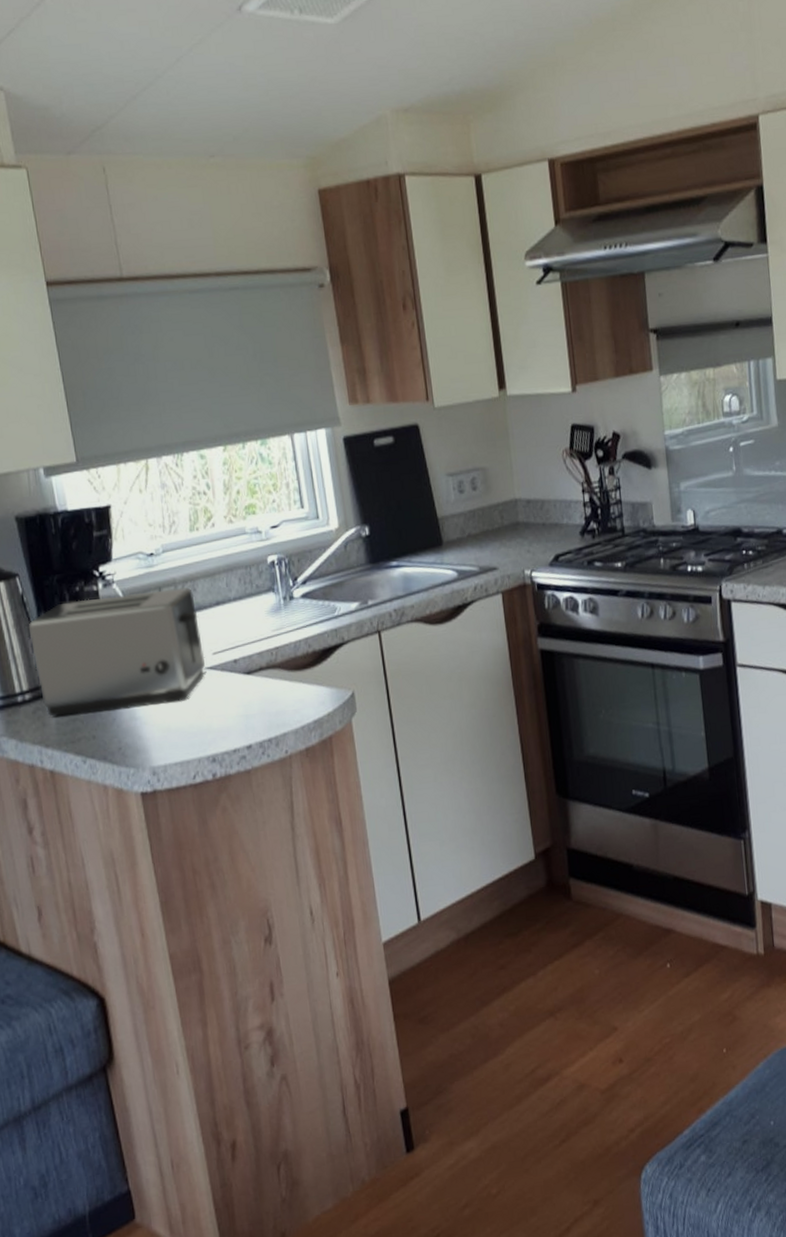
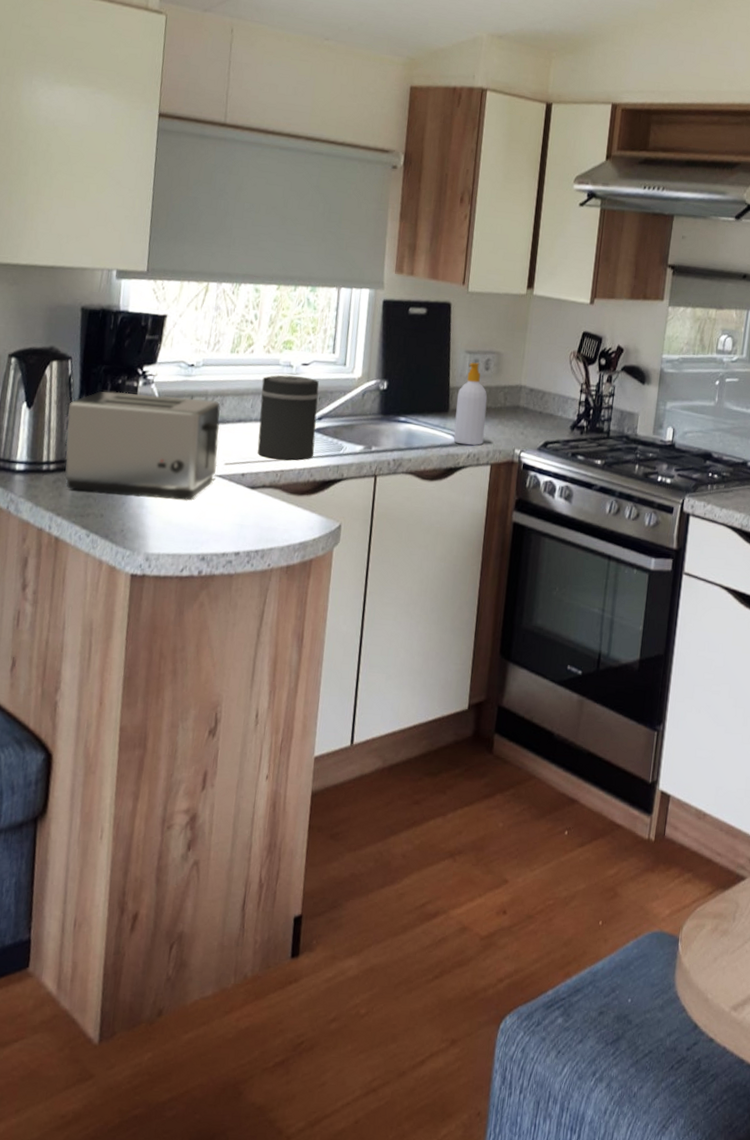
cylinder: none [231,540,307,637] -> present [257,374,320,460]
soap bottle: none [448,484,489,578] -> present [454,362,488,446]

